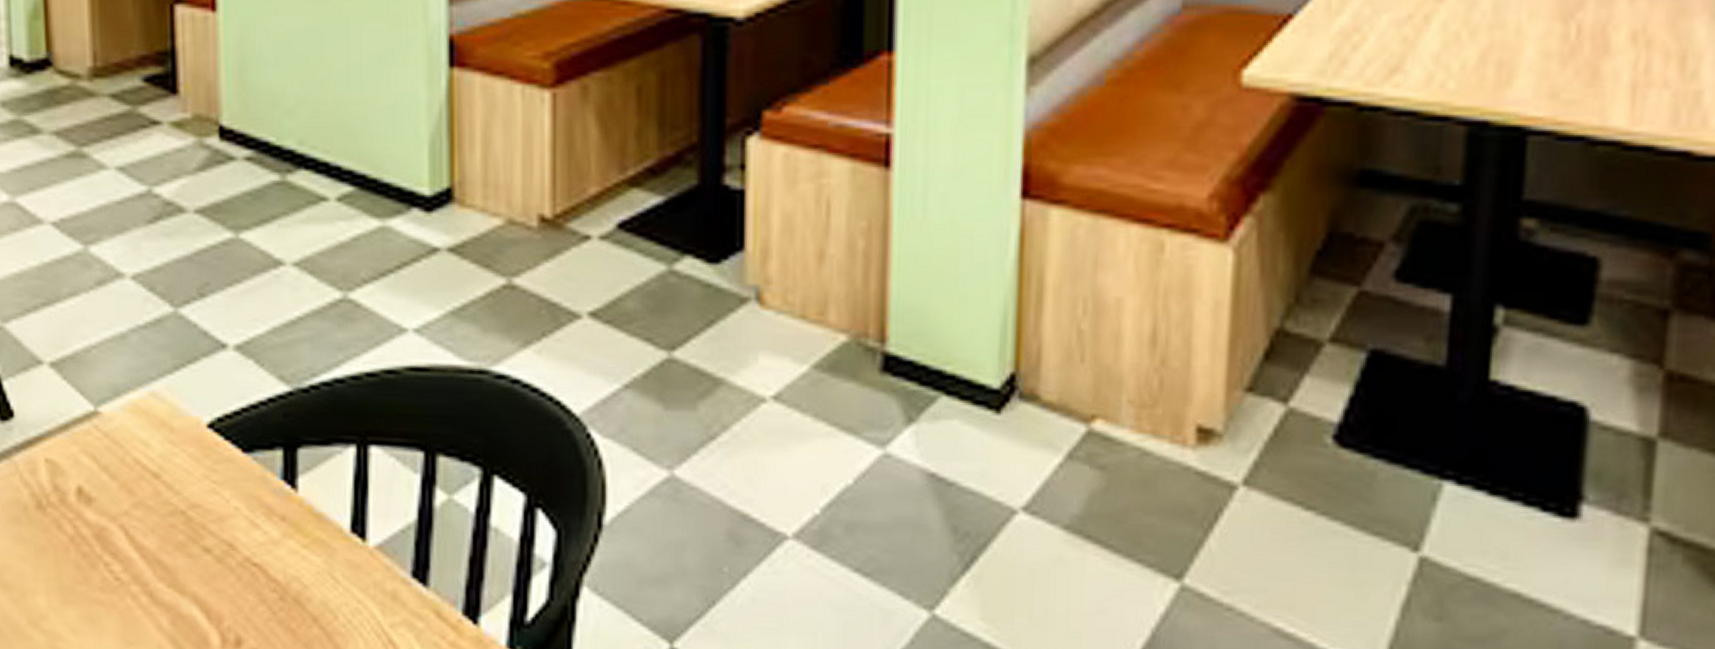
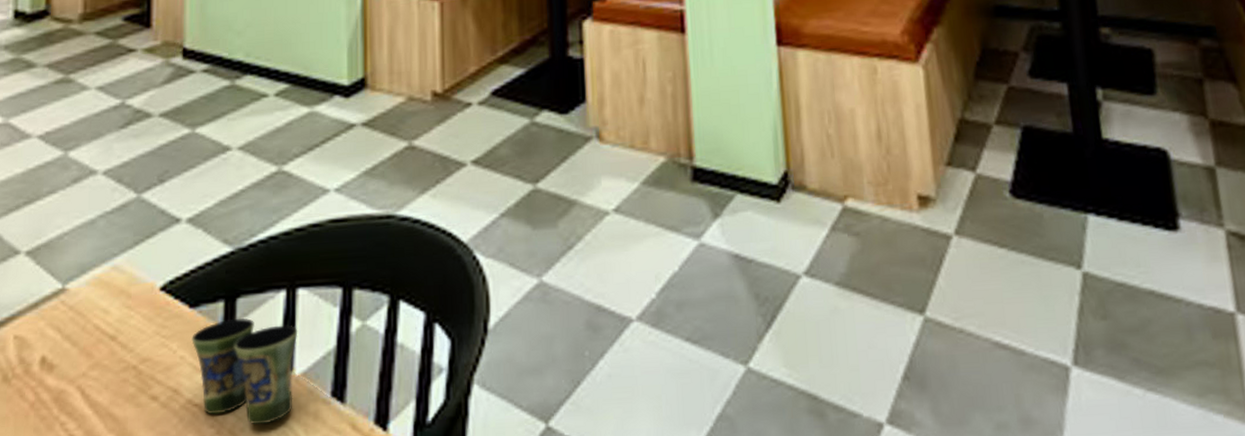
cup: none [246,471,372,597] -> present [192,318,298,425]

